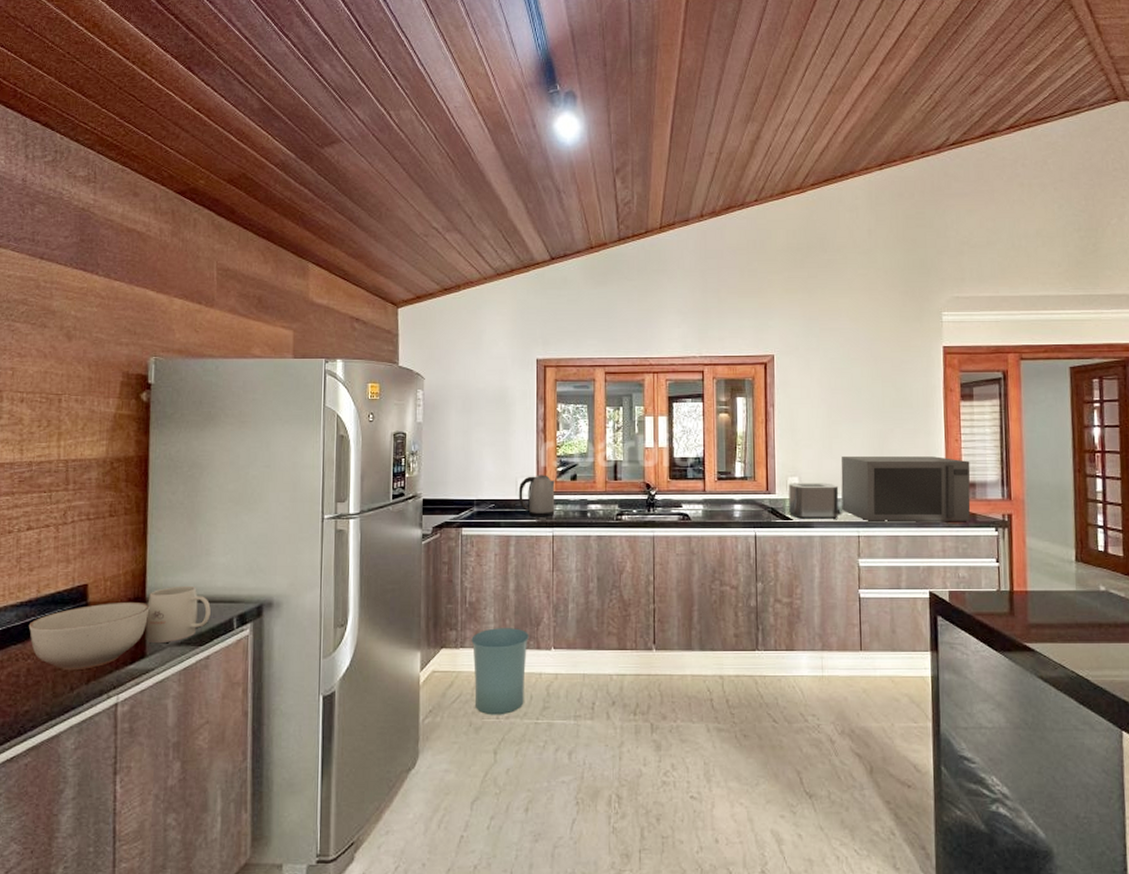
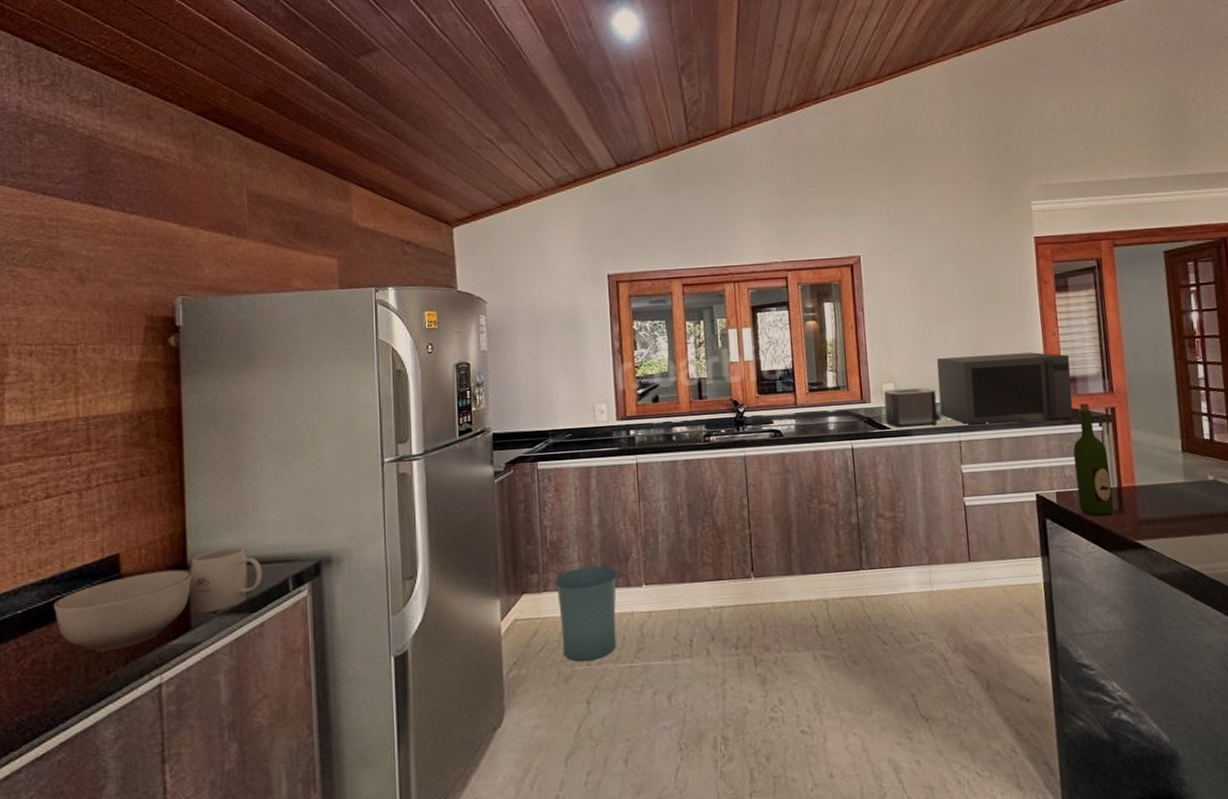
kettle: present [519,475,555,517] -> none [597,398,638,445]
wine bottle: none [968,508,1004,617] -> present [1073,403,1114,516]

